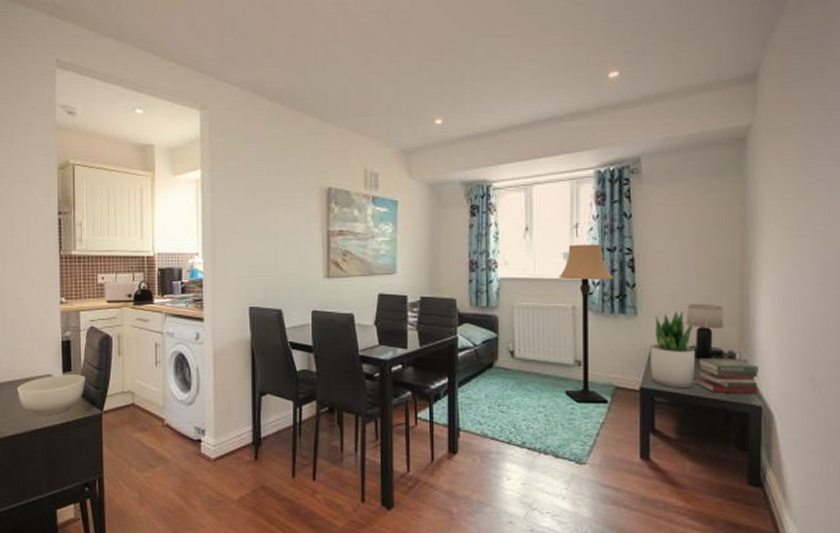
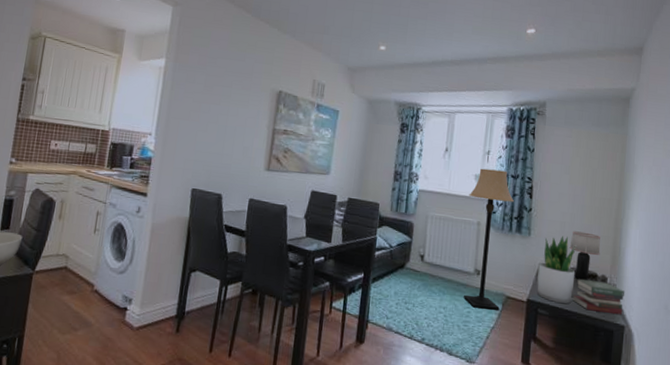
toaster: present [105,280,145,303] -> none [54,149,97,171]
kettle: present [132,280,155,306] -> none [80,152,104,175]

